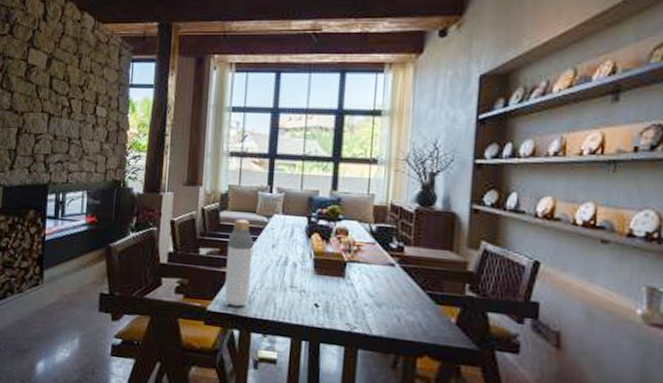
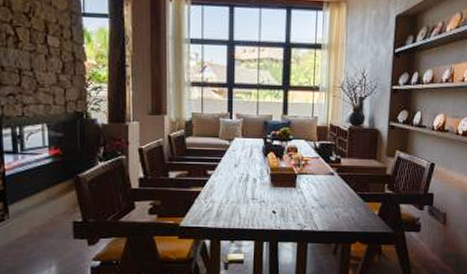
bottle: present [224,219,253,307] -> none [195,144,217,220]

